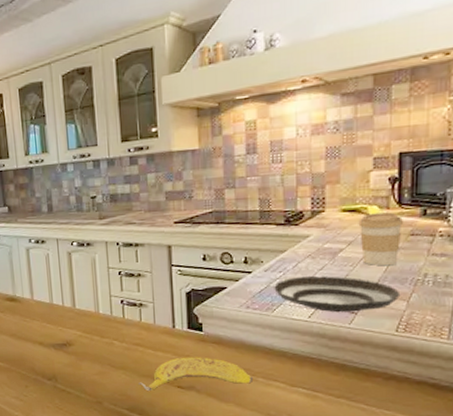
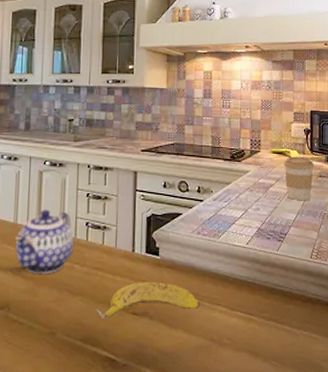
teapot: none [53,289,111,349] -> present [15,209,74,274]
tart tin: present [274,275,401,313] -> none [220,206,313,240]

